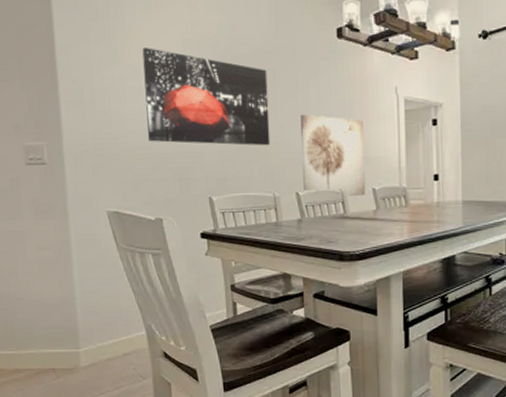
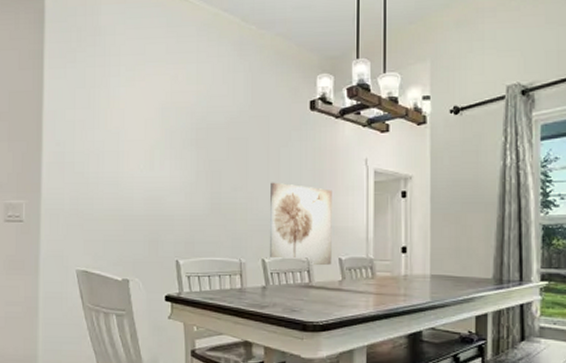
wall art: present [142,48,271,146] -> none [122,115,240,212]

